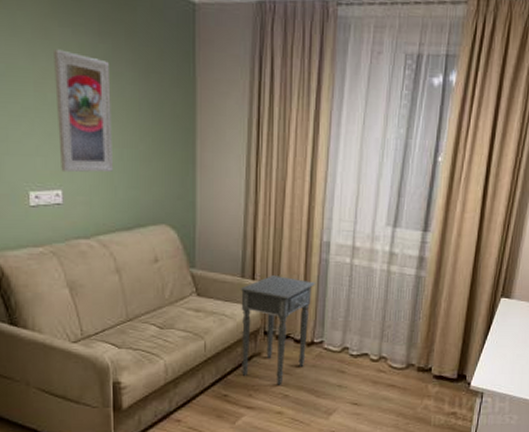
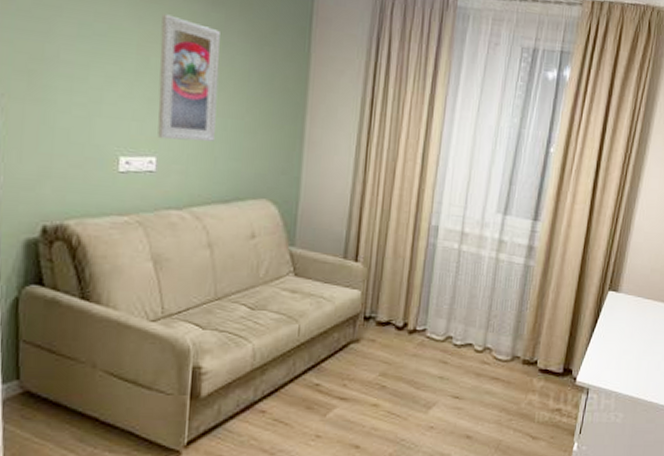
side table: present [240,275,316,385] -> none [337,258,422,375]

